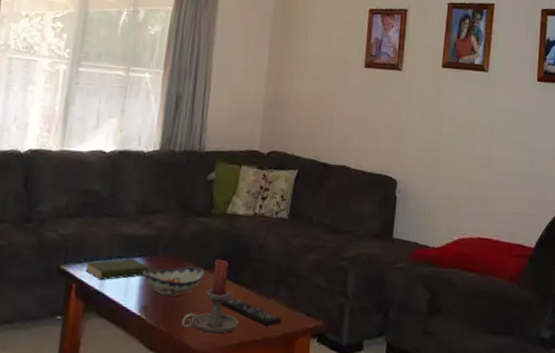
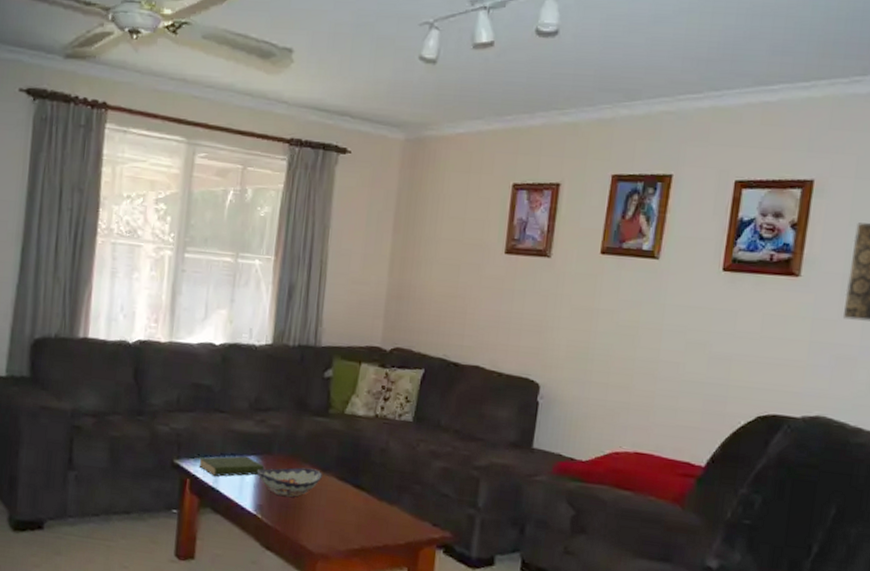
candle holder: present [181,259,239,334] -> none [298,461,359,538]
remote control: present [220,296,282,326] -> none [339,501,405,533]

